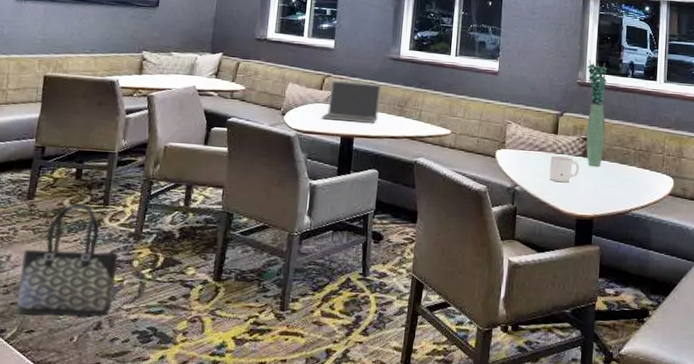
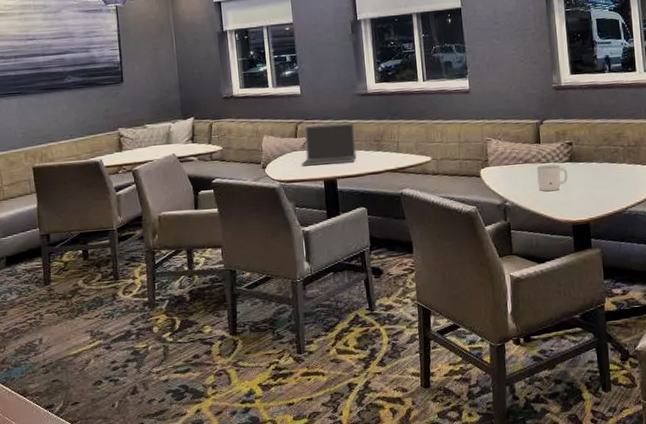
tote bag: present [16,204,118,316] -> none [52,282,143,388]
vase: present [586,60,607,168] -> none [561,61,591,171]

